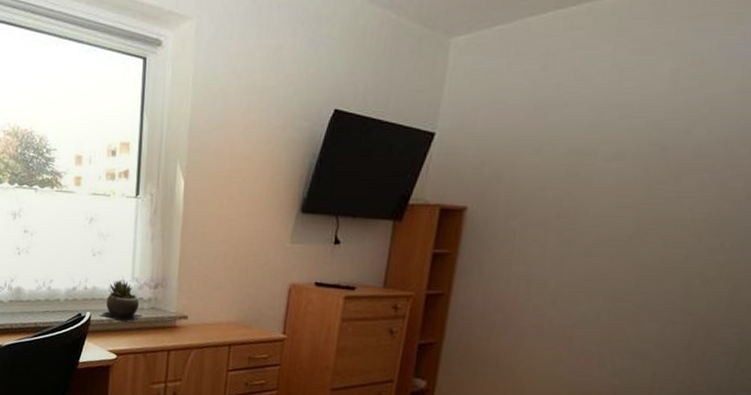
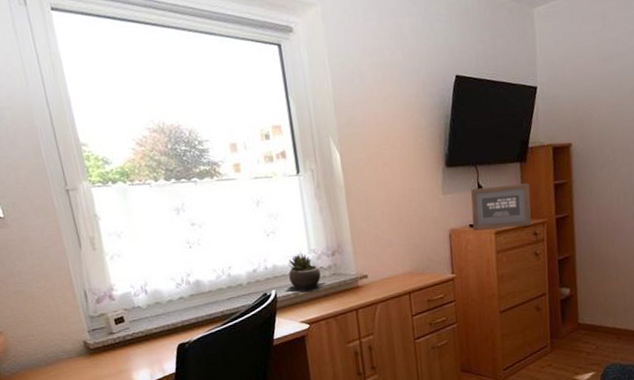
picture frame: none [318,241,400,297] -> present [471,183,532,231]

